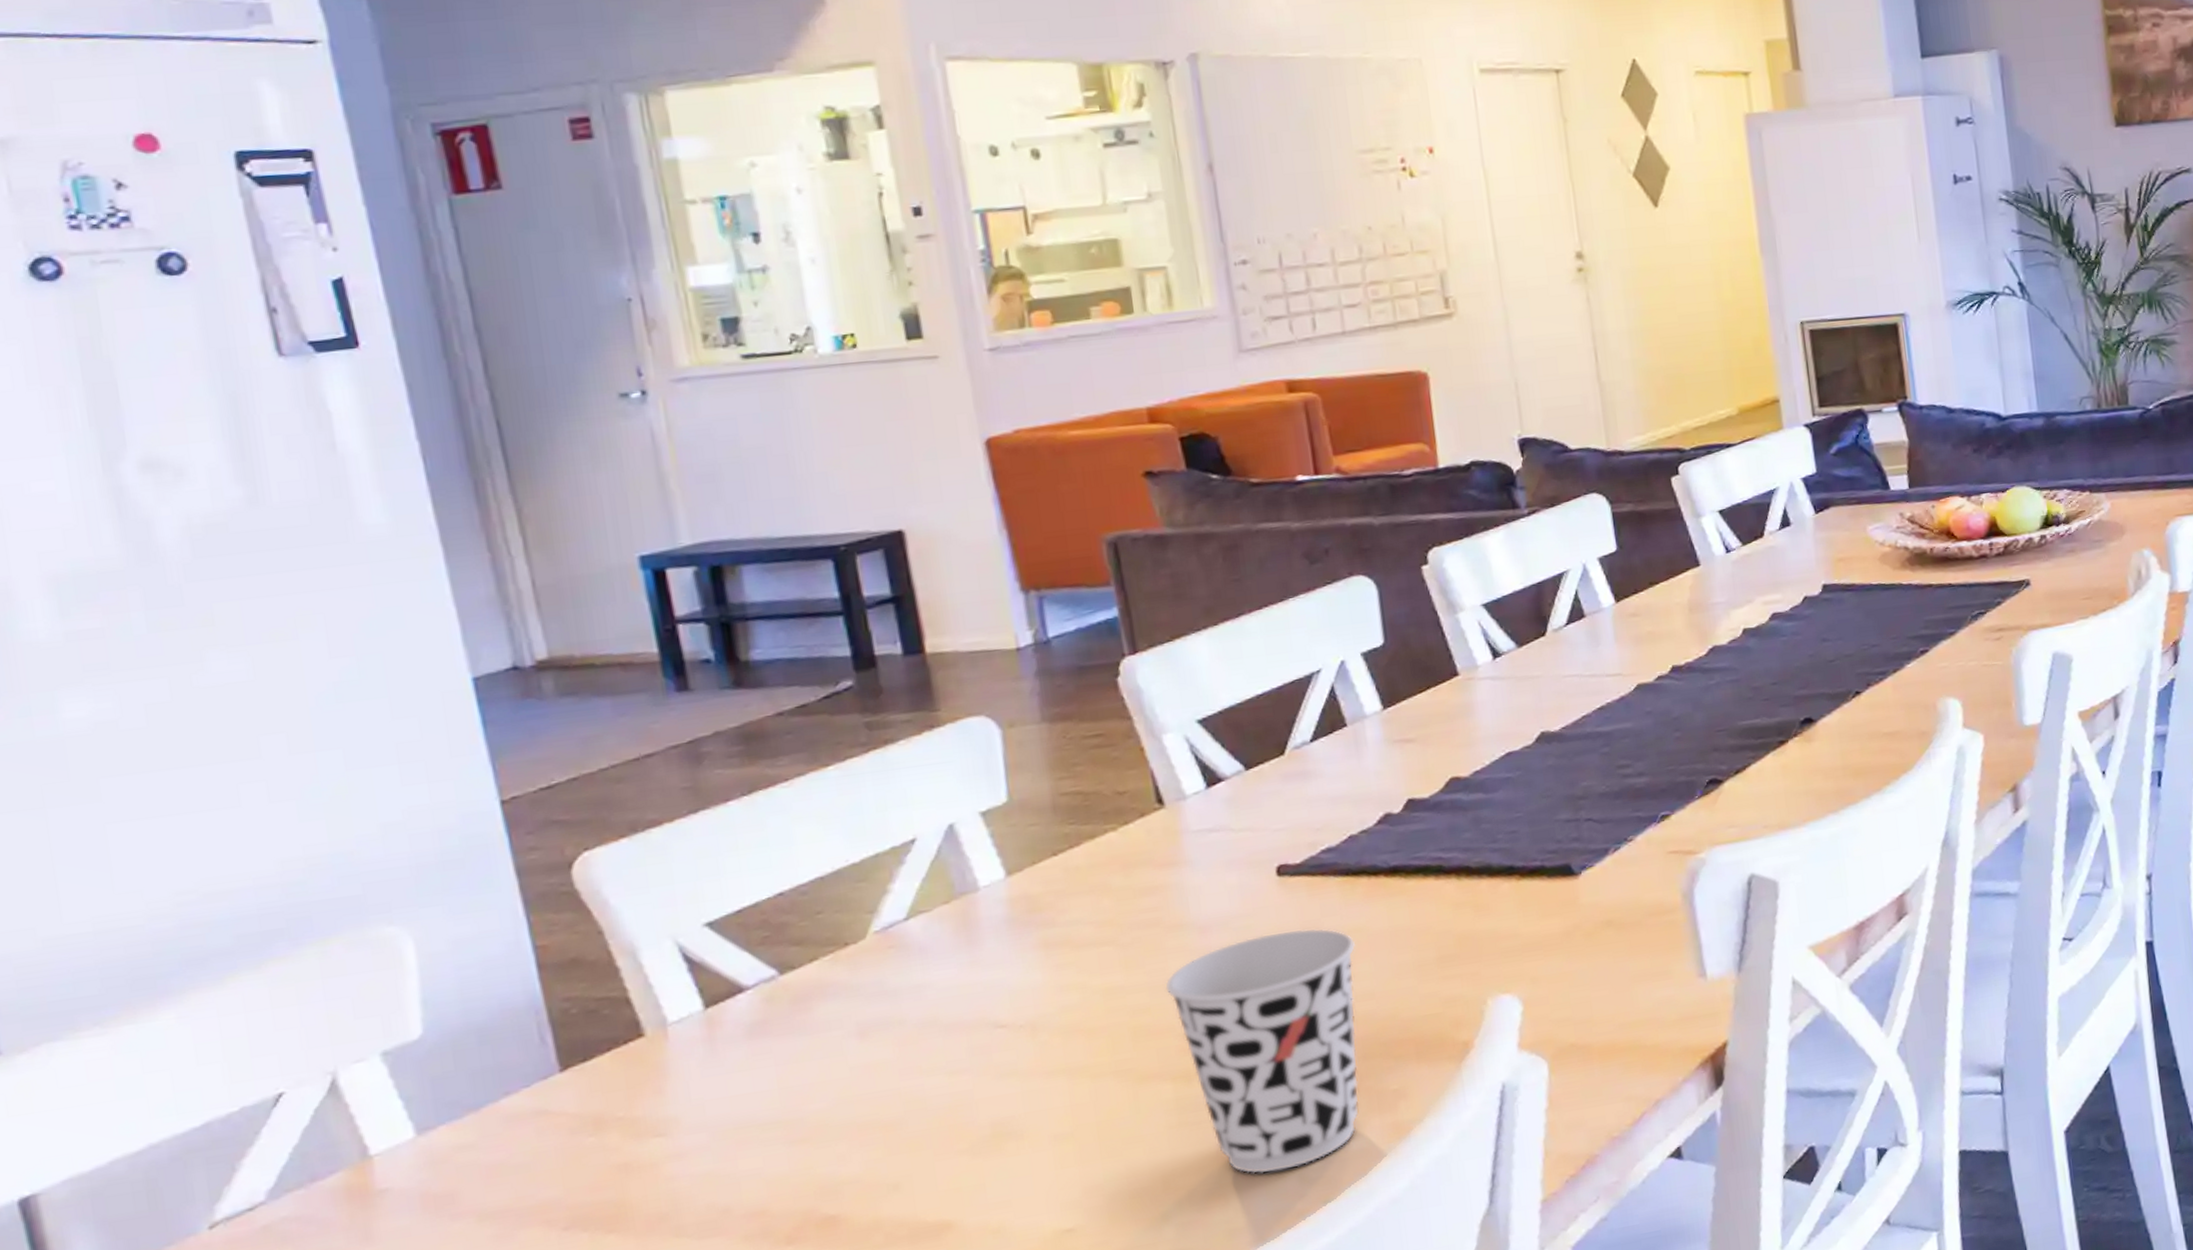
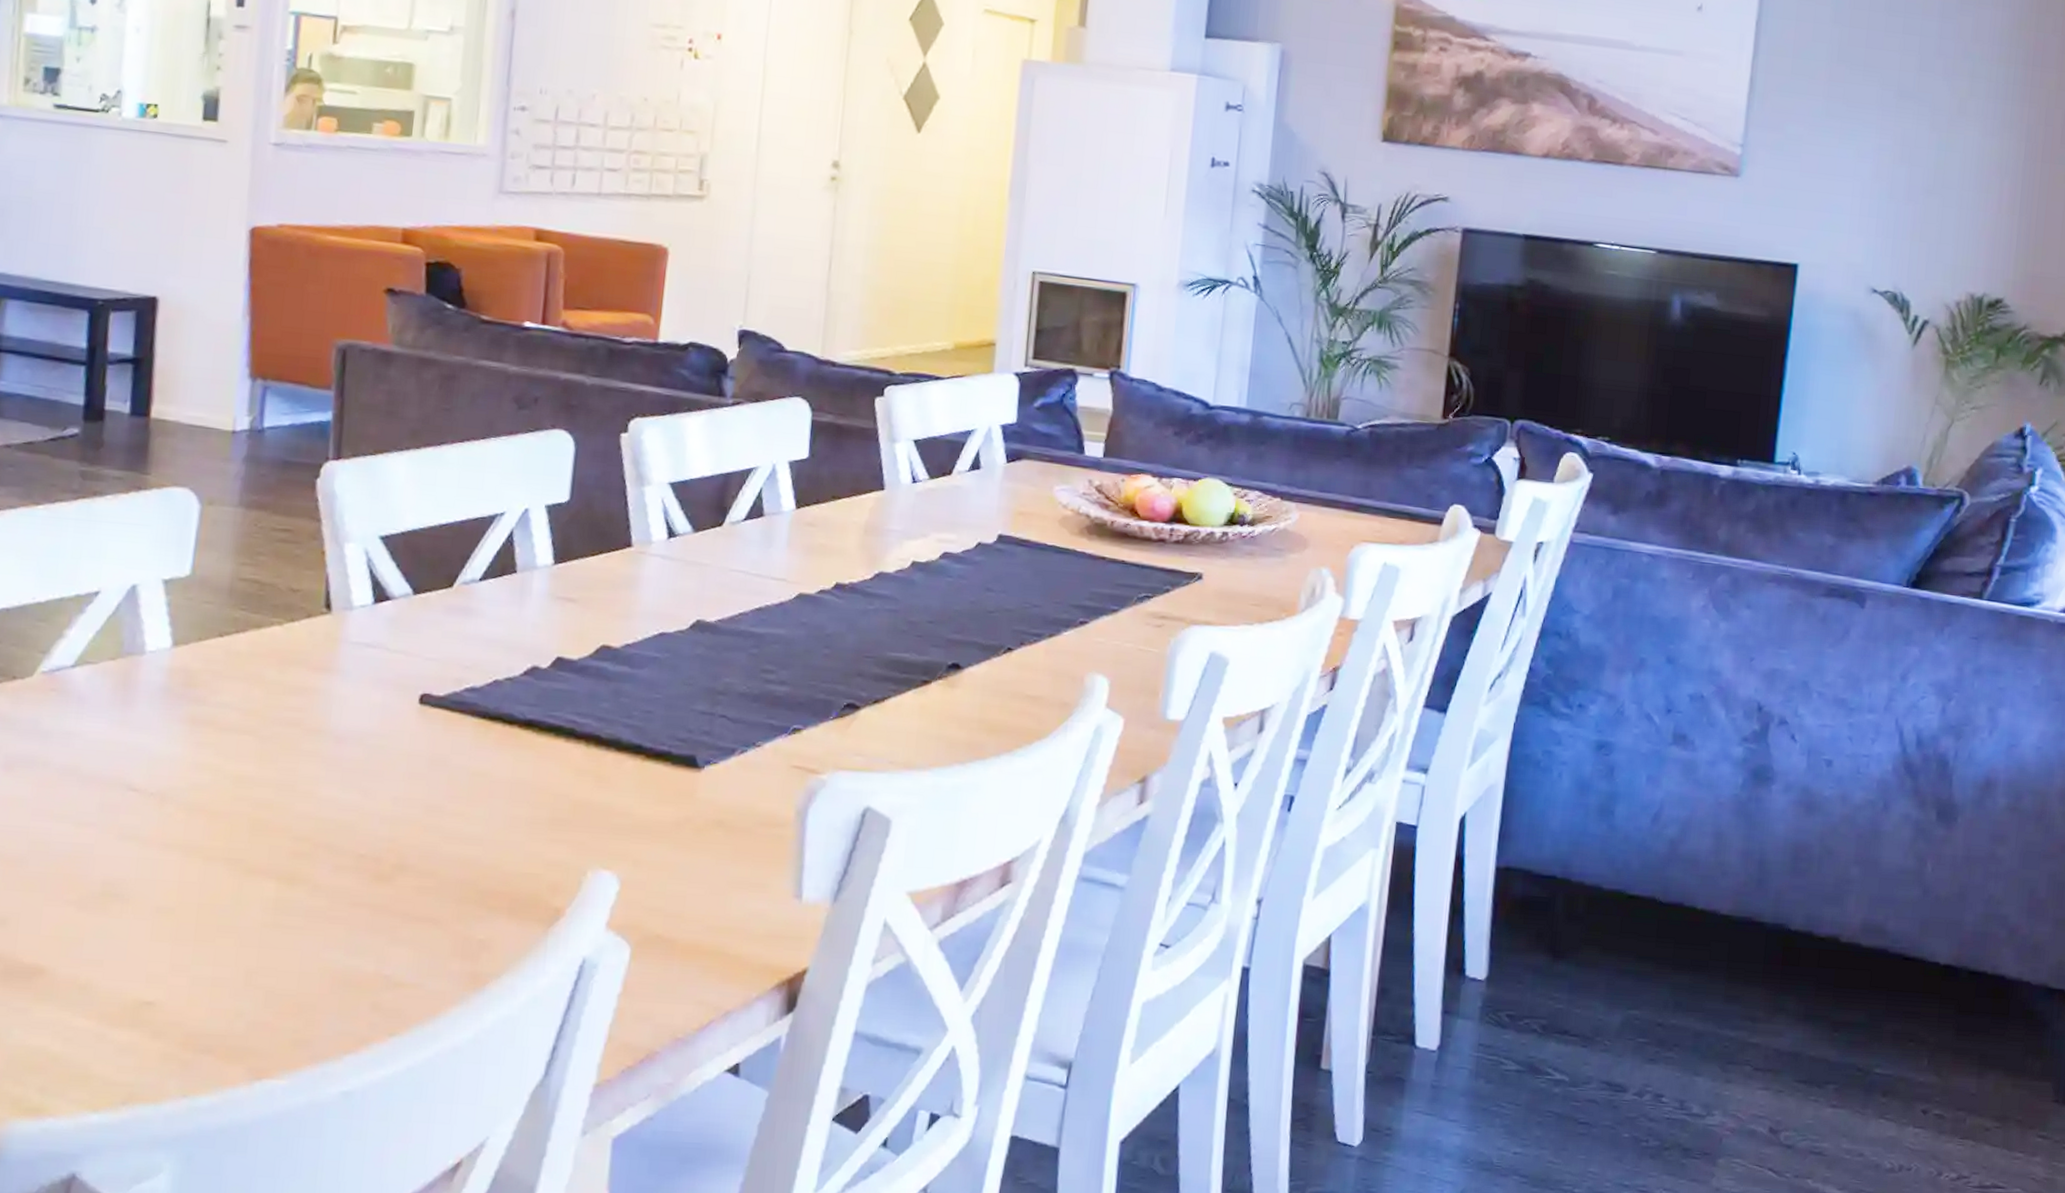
cup: present [1165,929,1359,1174] -> none [291,758,476,994]

